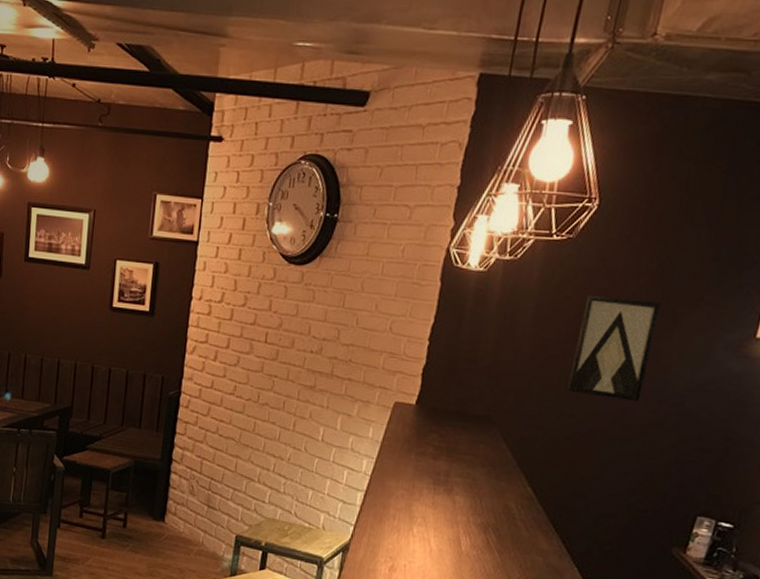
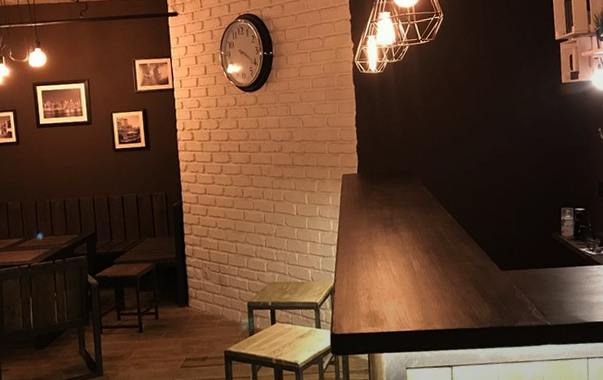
wall art: present [567,294,662,401] -> none [452,72,504,143]

